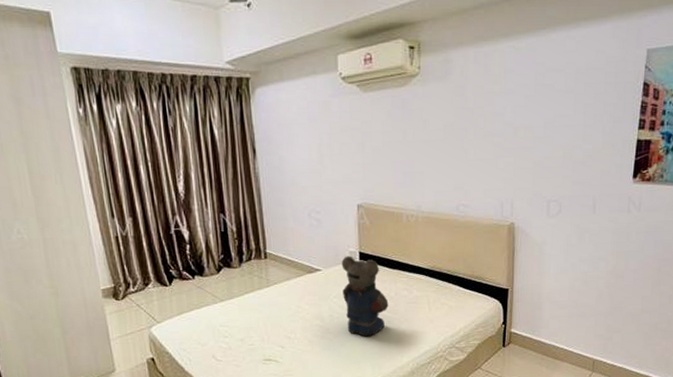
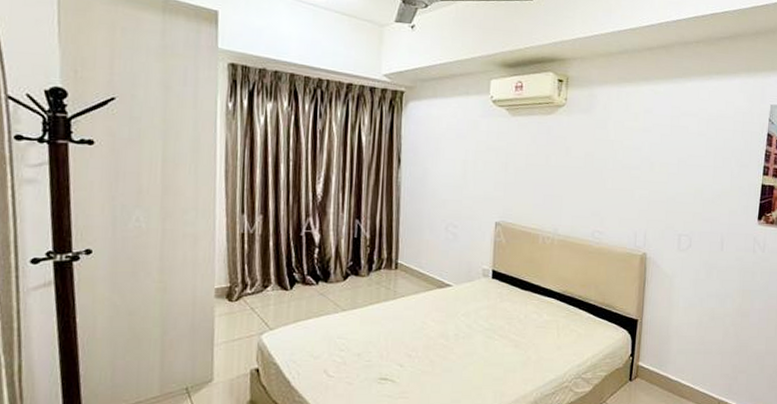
teddy bear: present [341,255,389,337] -> none [471,273,517,360]

